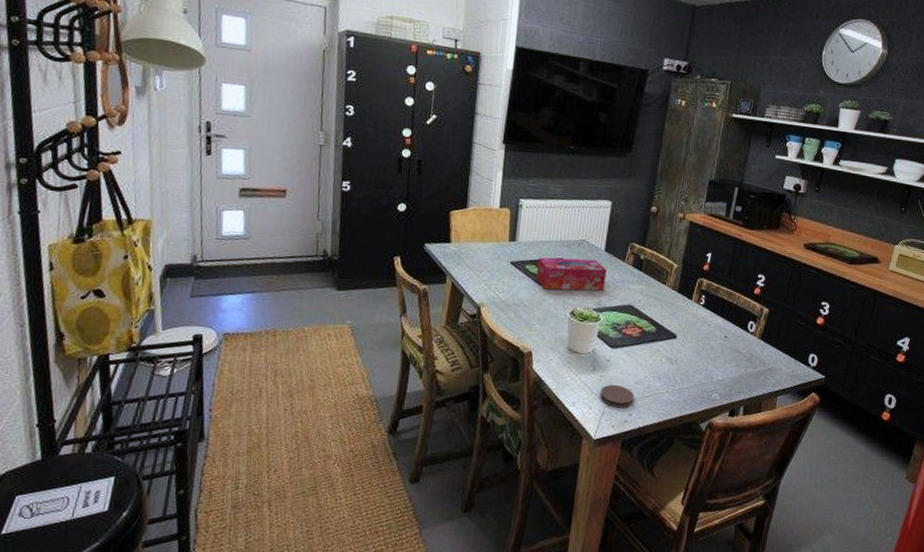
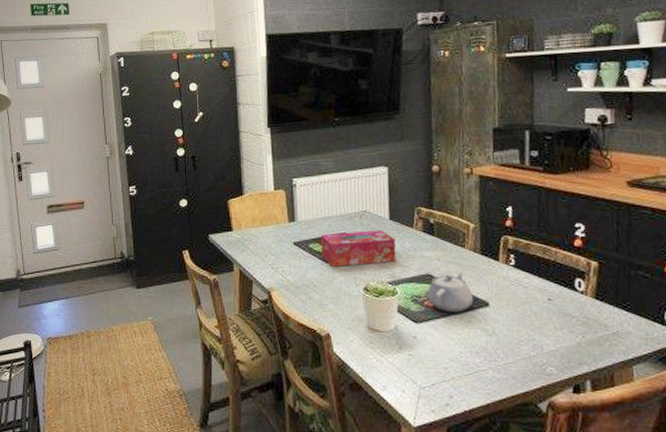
coaster: present [600,384,635,408] -> none [412,363,453,389]
teapot: none [625,305,665,342] -> present [427,271,473,313]

